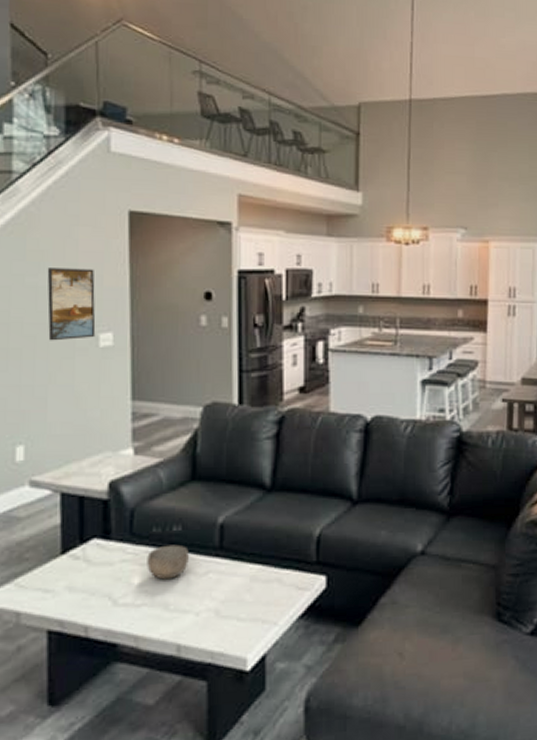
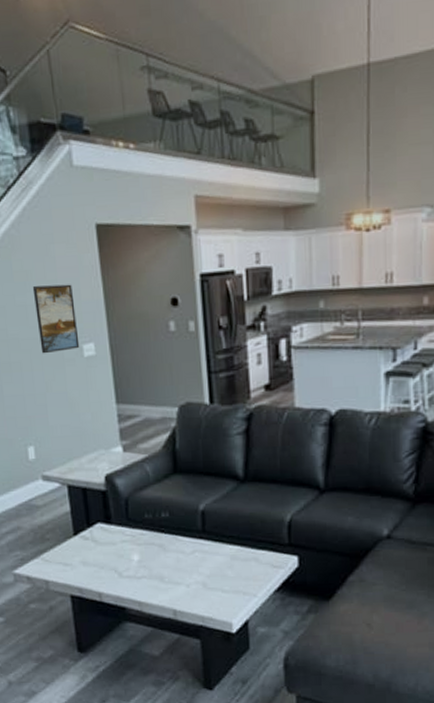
bowl: present [147,544,189,580] -> none [142,528,177,557]

